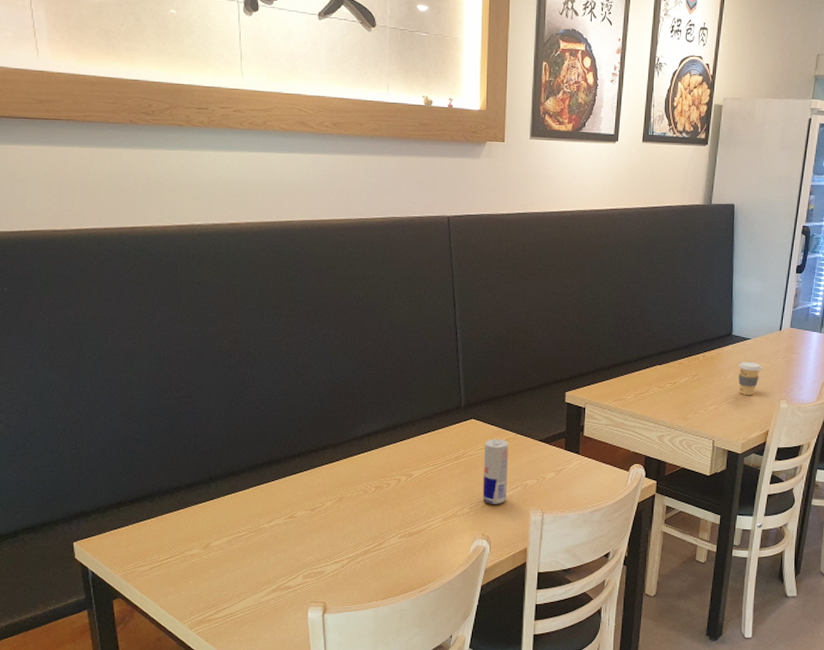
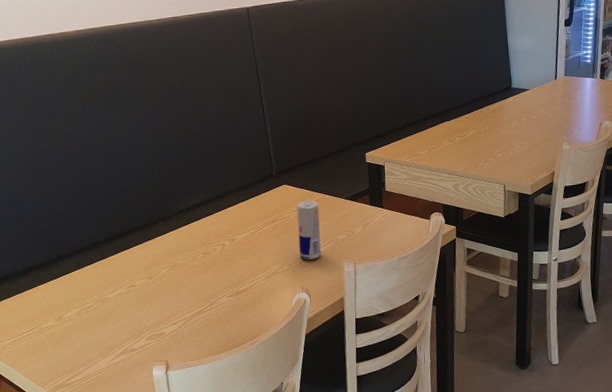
coffee cup: present [738,361,762,396] -> none [520,110,542,142]

